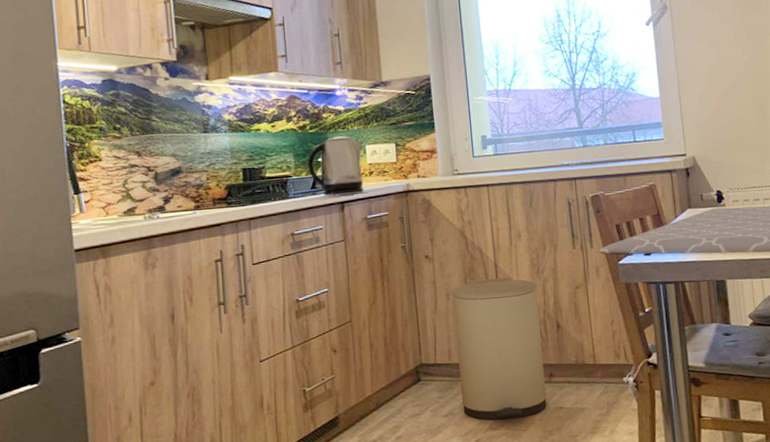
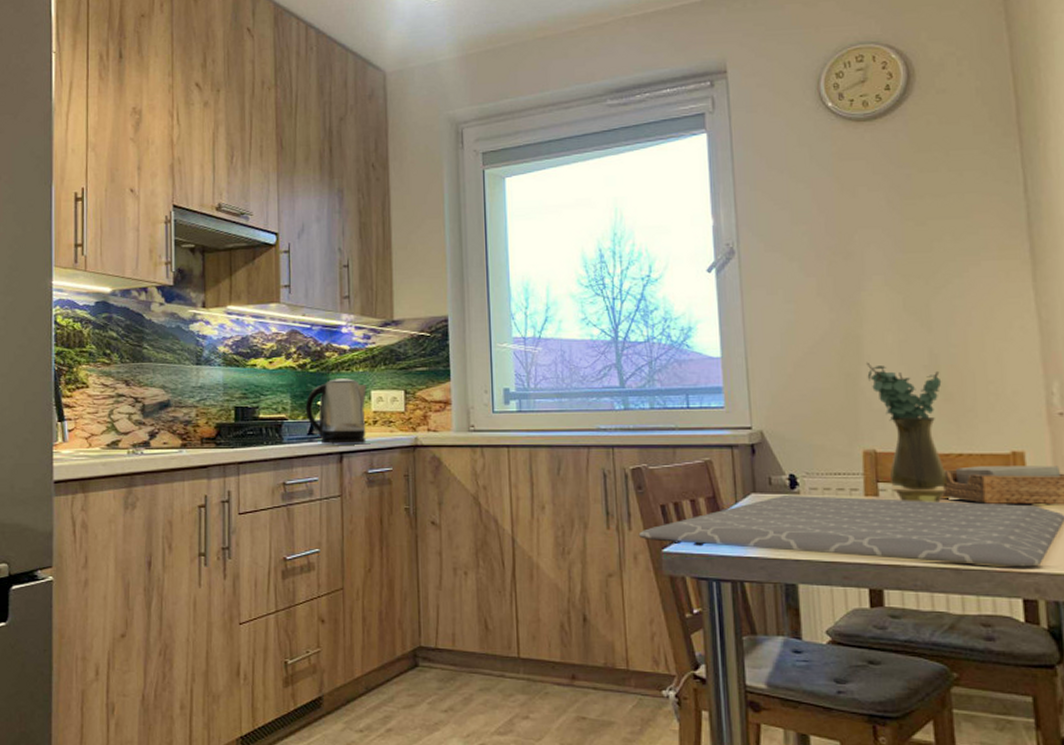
pedal bin: present [452,277,547,420] -> none [460,555,567,724]

